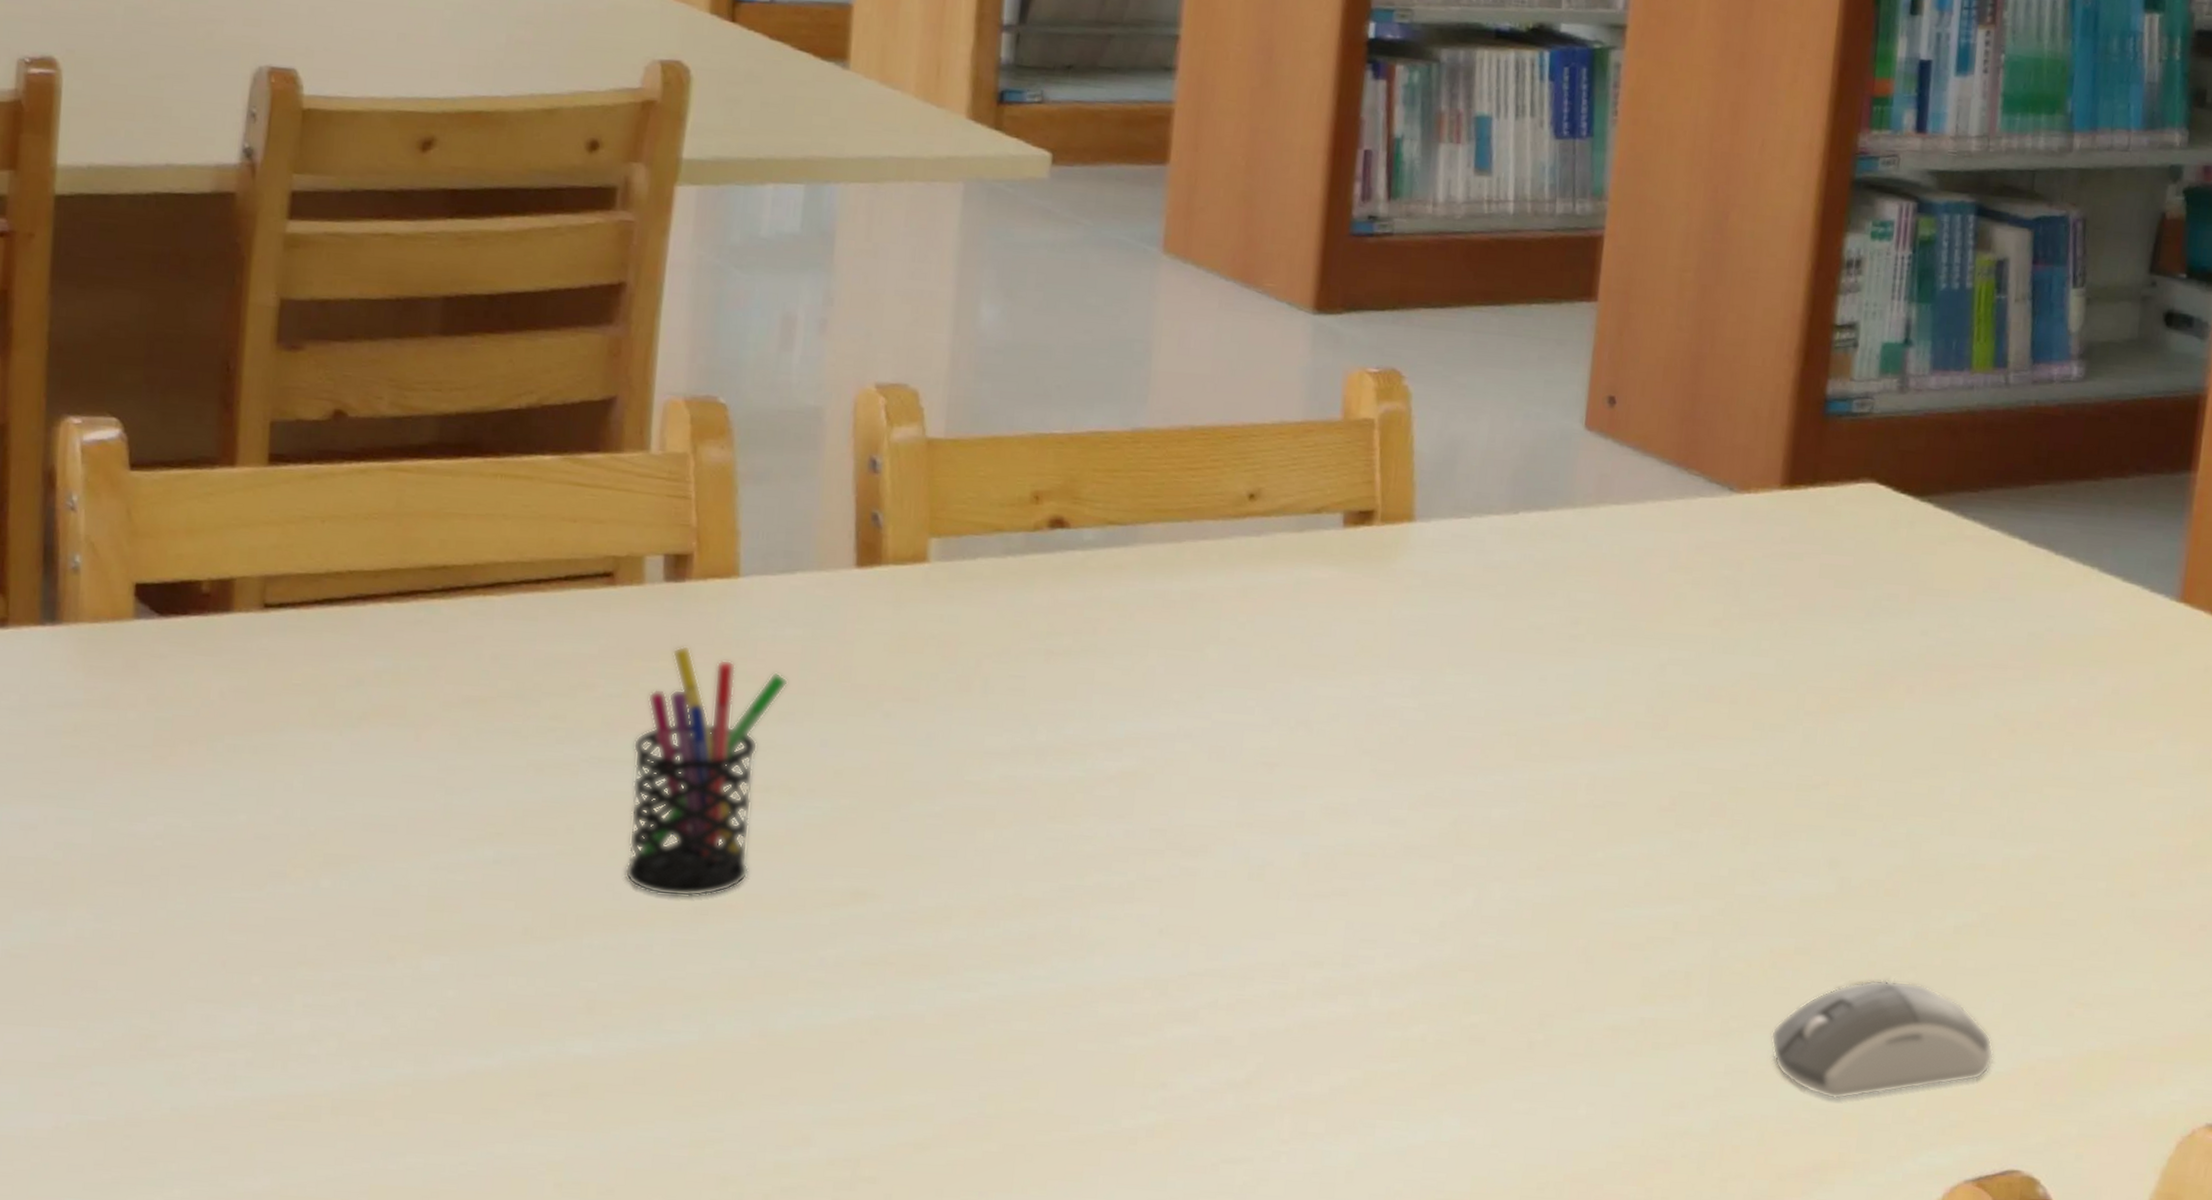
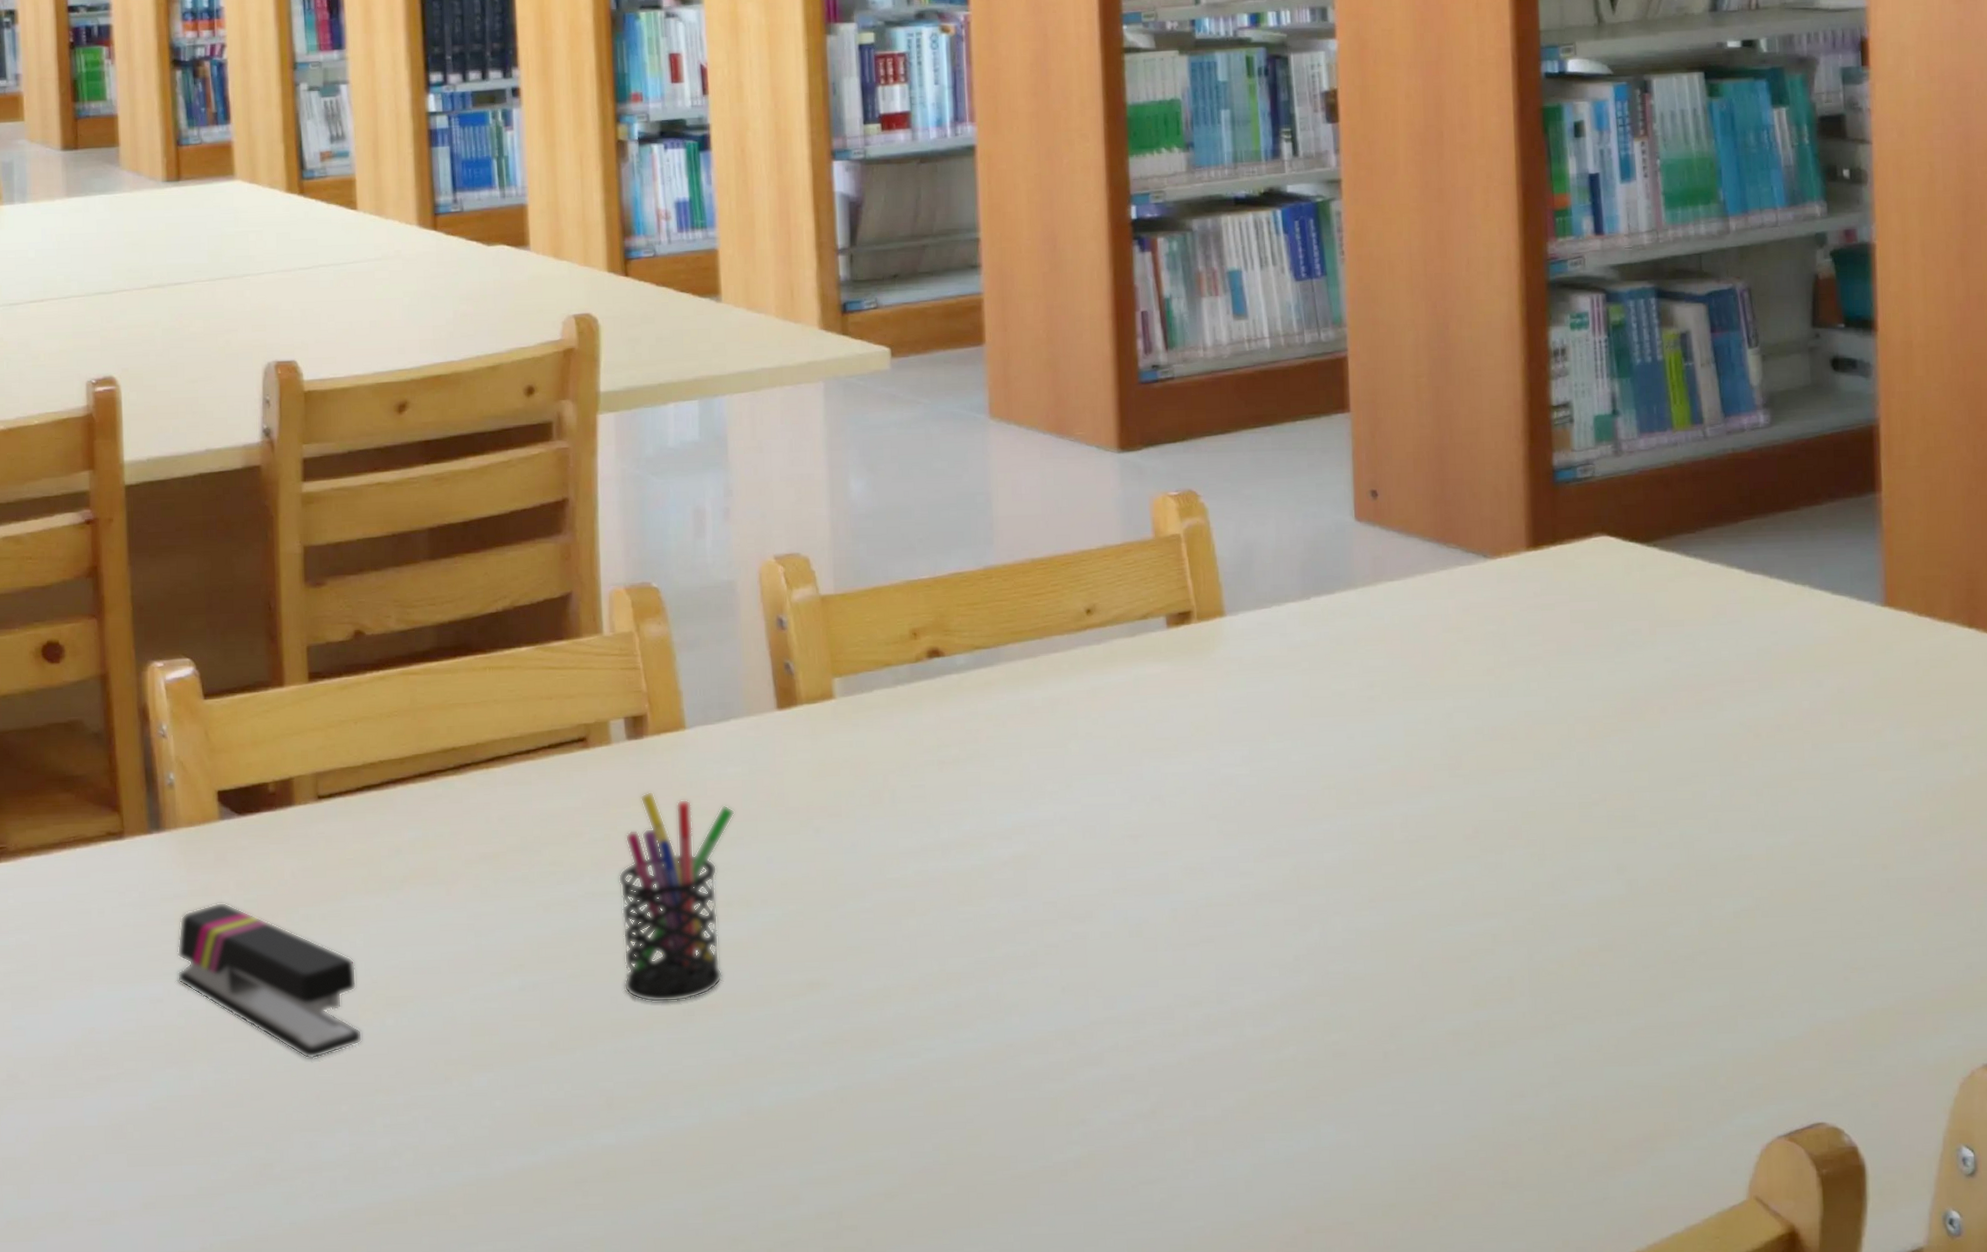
stapler: none [58,717,290,918] -> present [177,902,363,1059]
computer mouse: present [1770,979,1994,1100] -> none [1589,965,1786,1076]

